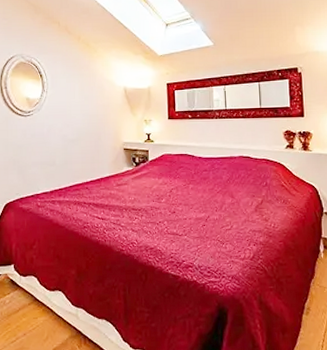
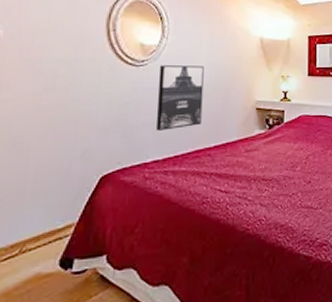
wall art: none [43,114,79,168] -> present [157,65,204,131]

